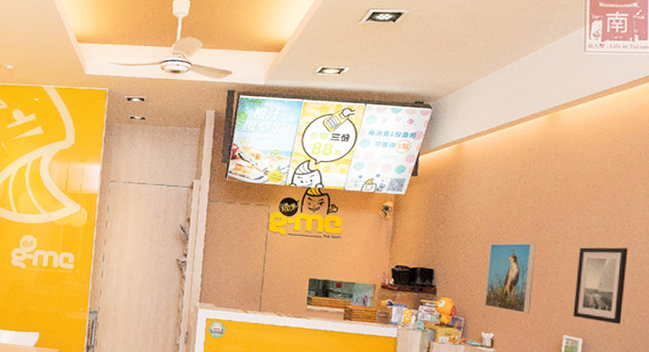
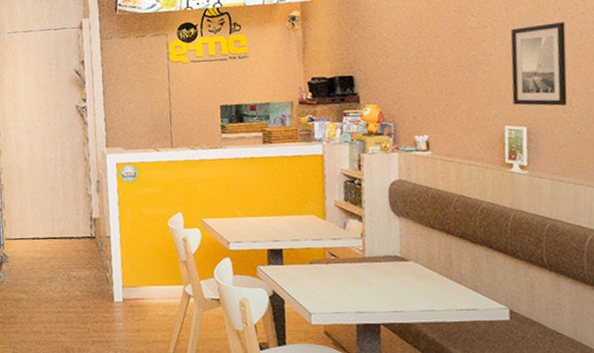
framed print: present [485,243,537,313] -> none [411,32,465,109]

